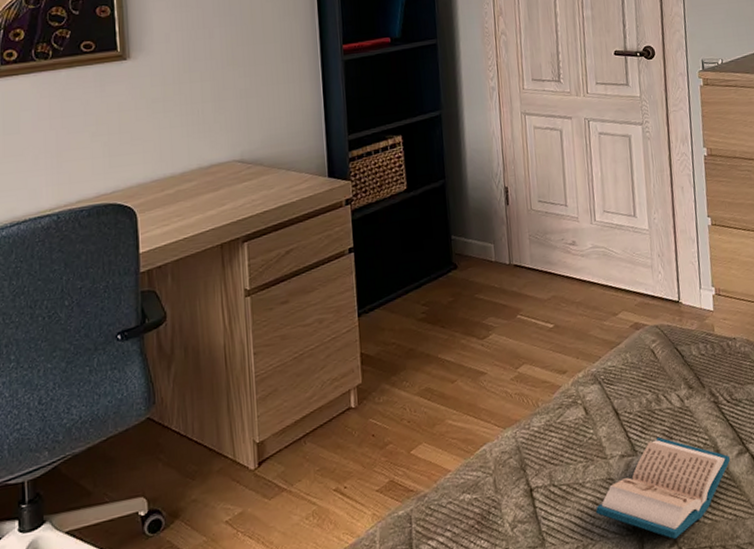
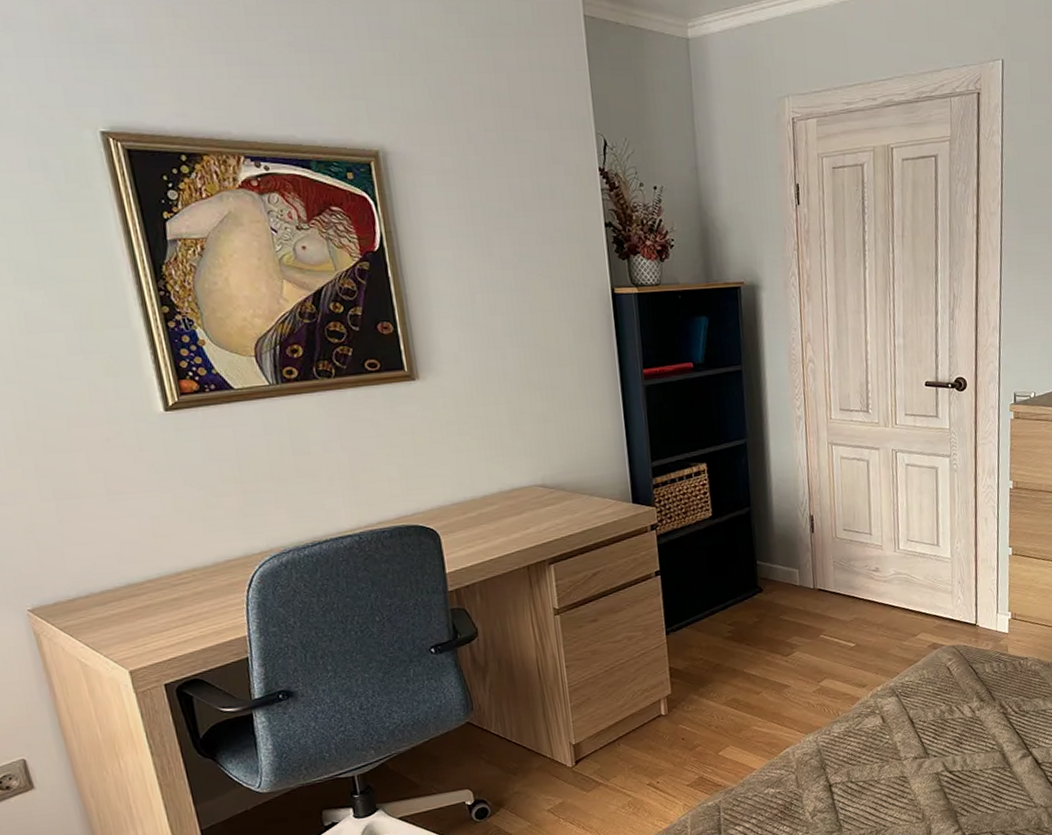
hardback book: present [596,437,731,540] -> none [889,742,1015,827]

